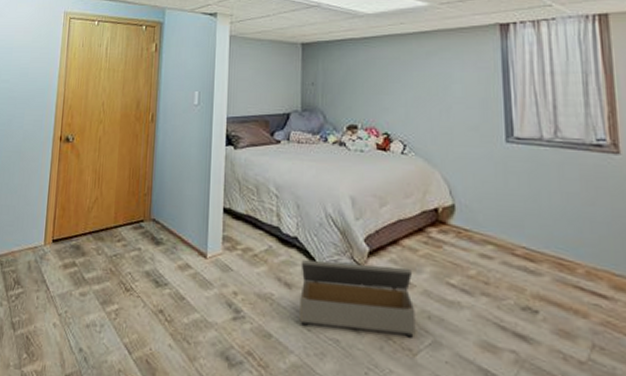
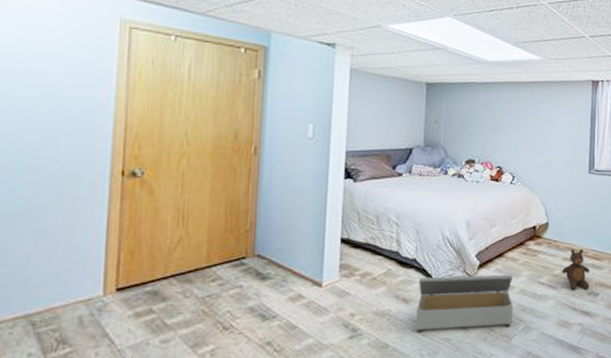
teddy bear: none [479,242,523,302] -> present [562,249,590,290]

